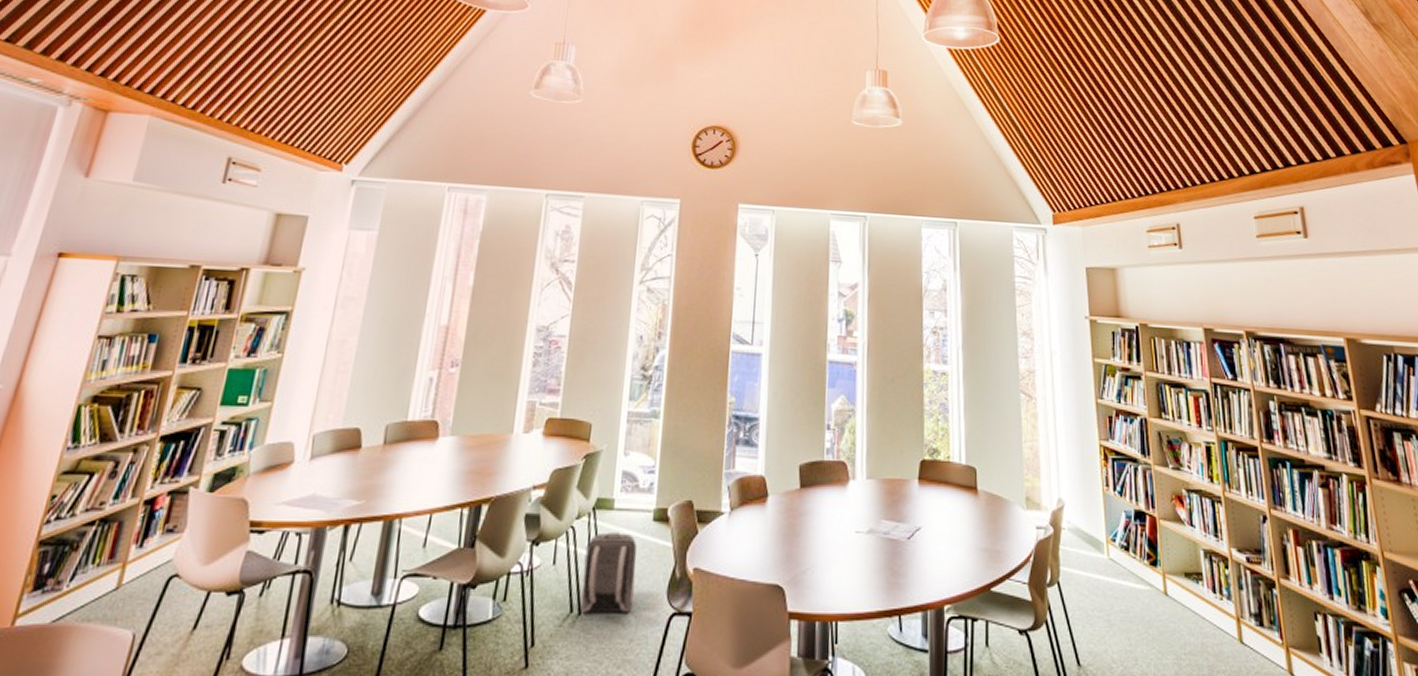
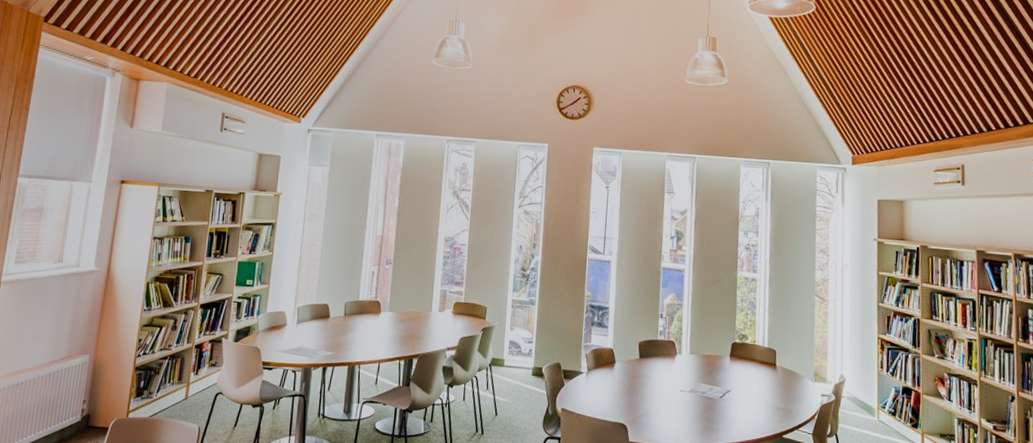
backpack: present [580,532,637,614] -> none [483,381,521,436]

